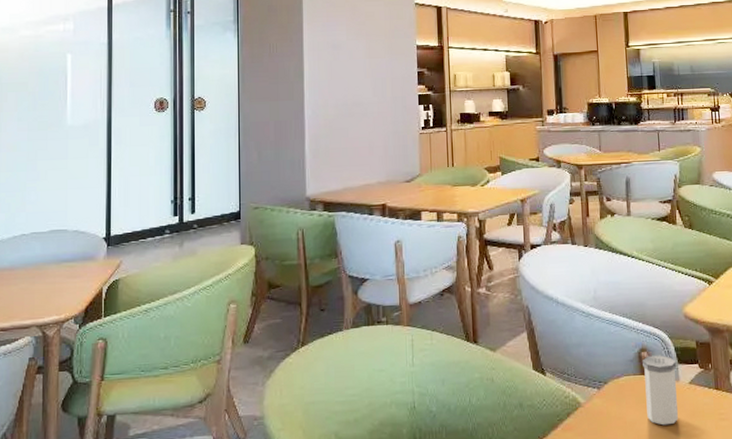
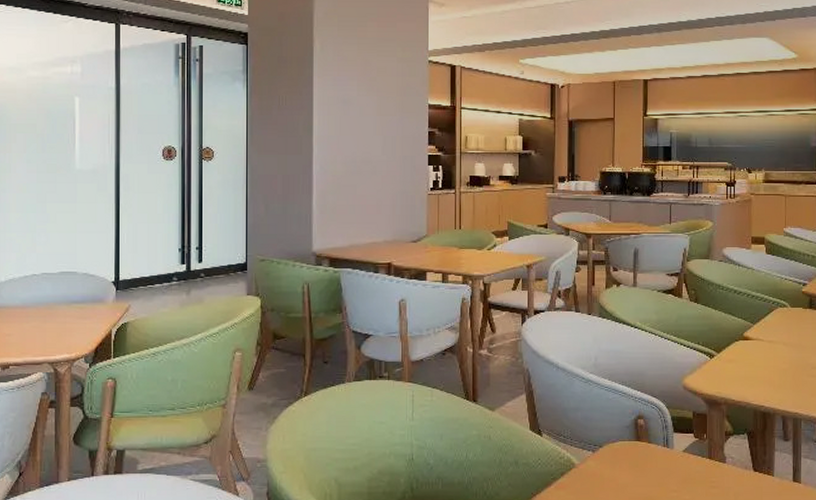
salt shaker: present [642,355,678,426] -> none [638,423,672,490]

